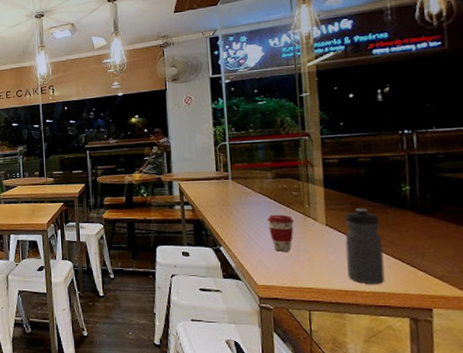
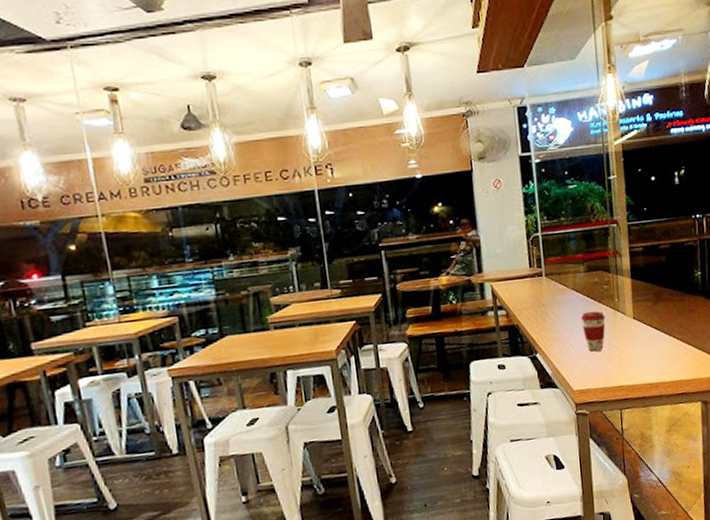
water bottle: present [344,208,385,284] -> none [649,297,682,374]

